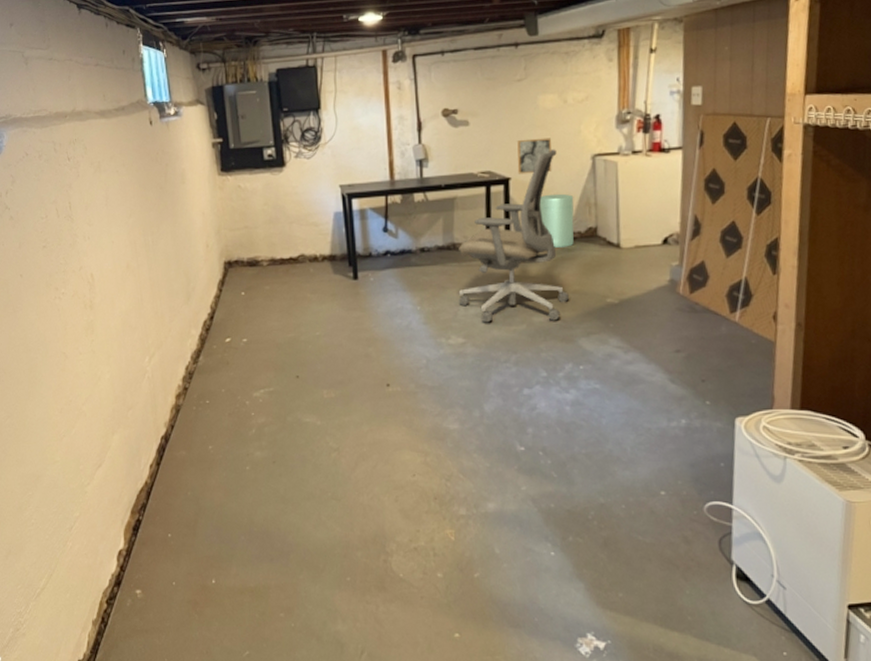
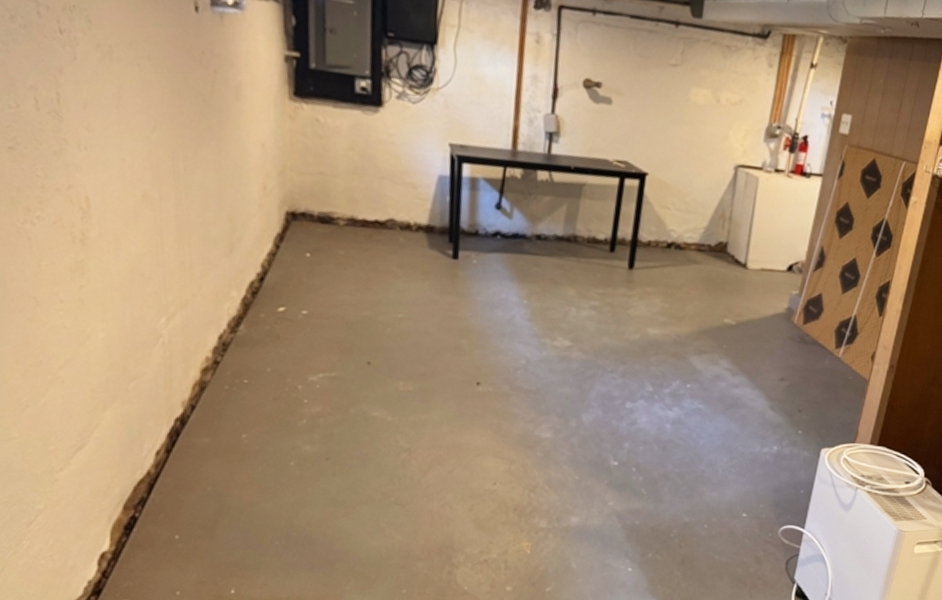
office chair: present [458,149,569,323] -> none [571,150,701,335]
wall art: present [517,138,552,174] -> none [656,132,698,175]
trash can: present [539,193,574,248] -> none [673,198,710,259]

